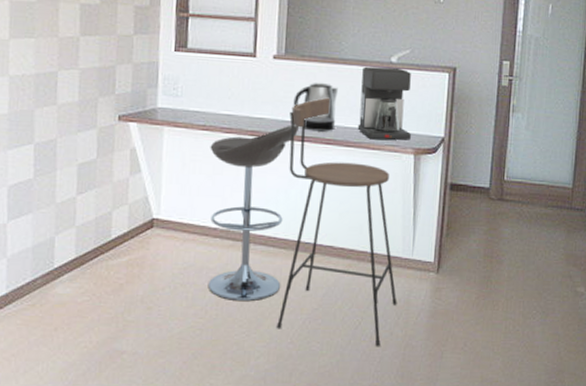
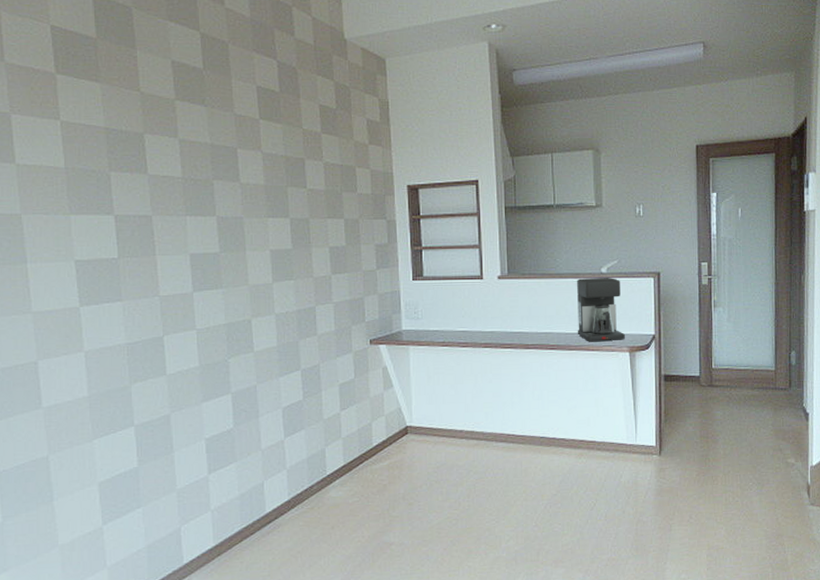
bar stool: present [207,125,298,302] -> none [450,335,525,493]
bar stool: present [277,97,397,347] -> none [517,308,626,525]
kettle: present [293,82,338,132] -> none [519,296,558,339]

